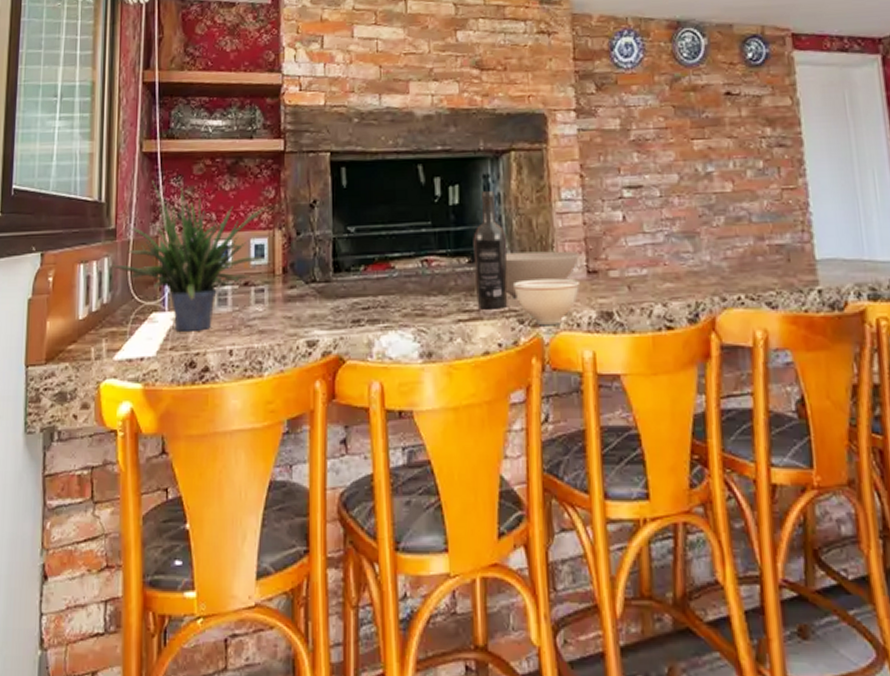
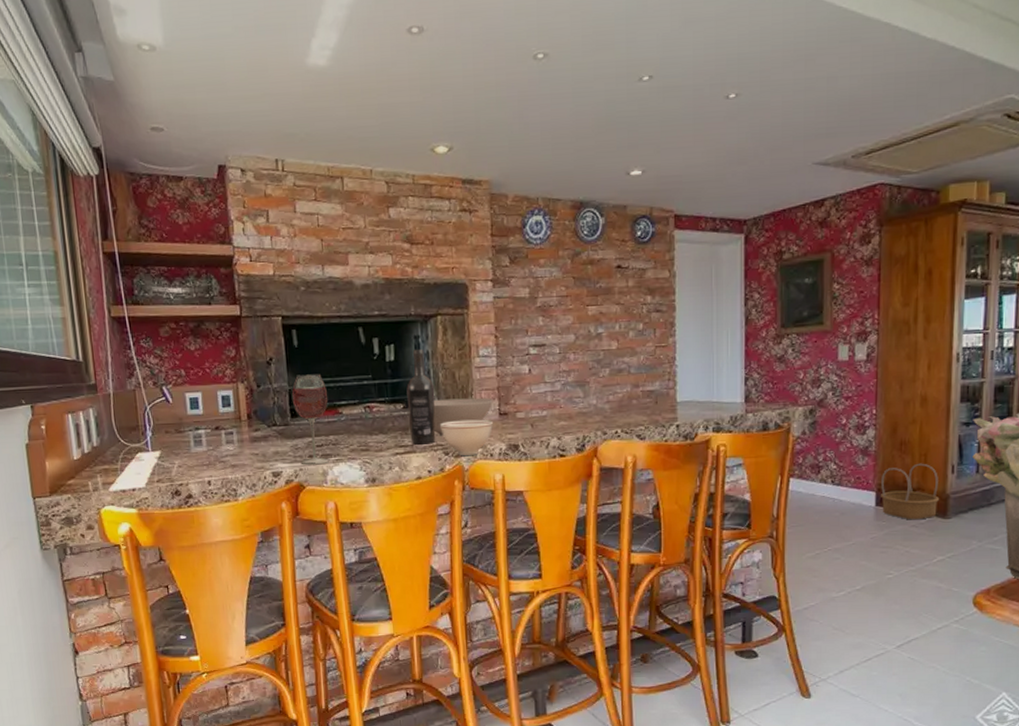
potted plant: present [110,180,266,333] -> none [95,341,232,468]
wineglass: none [336,219,379,333] -> present [292,374,330,465]

